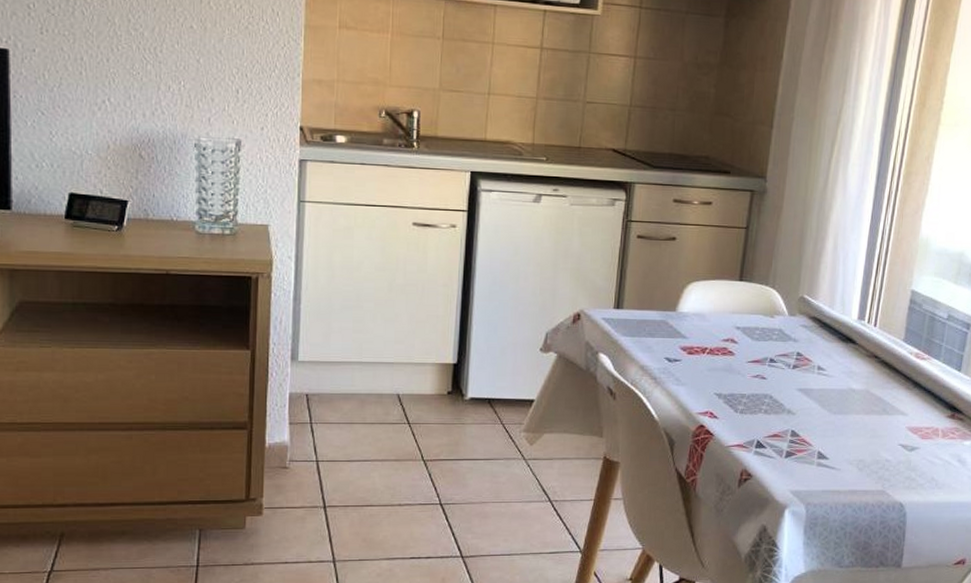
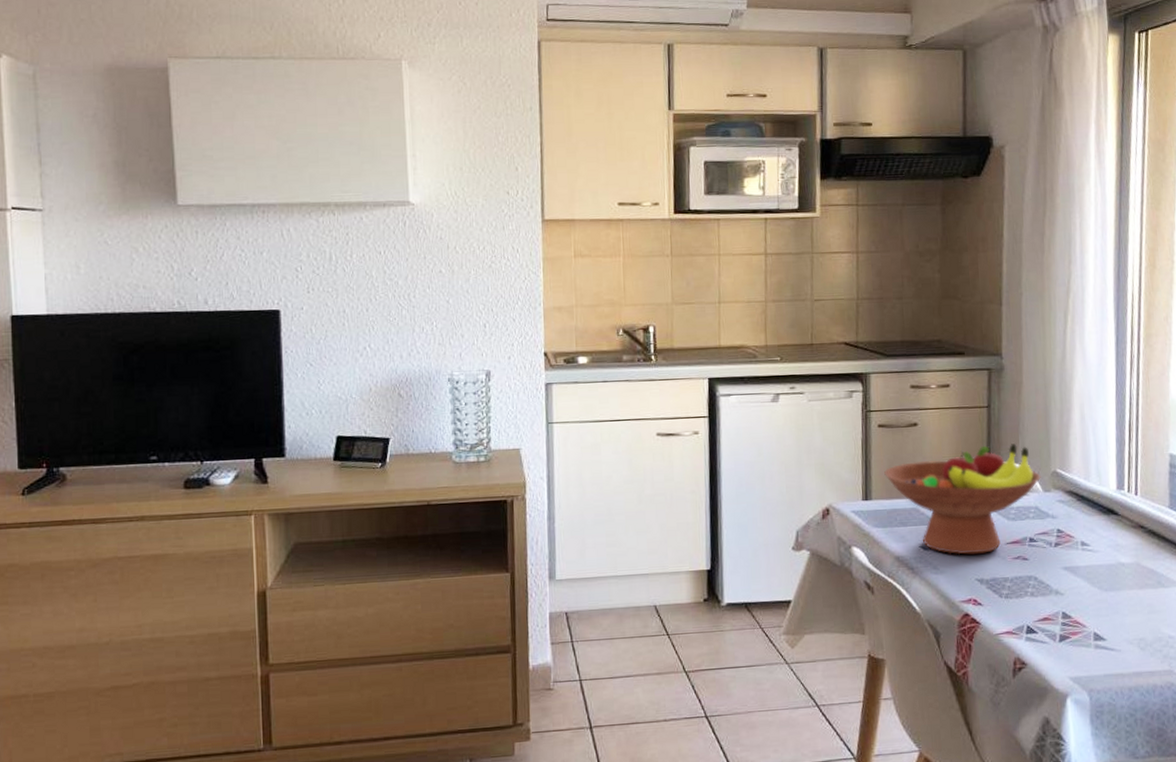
fruit bowl: none [638,265,789,370] -> present [884,443,1041,555]

